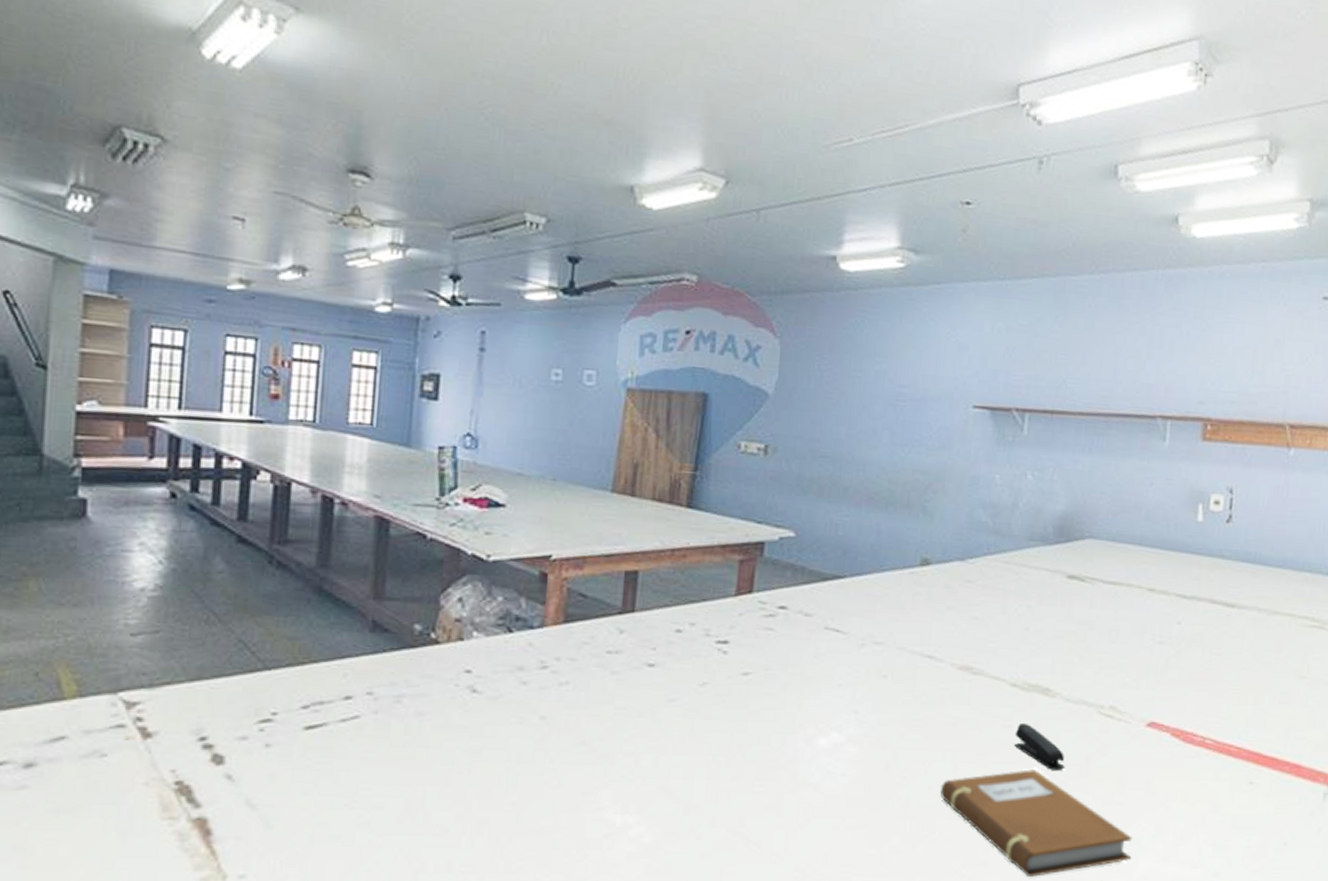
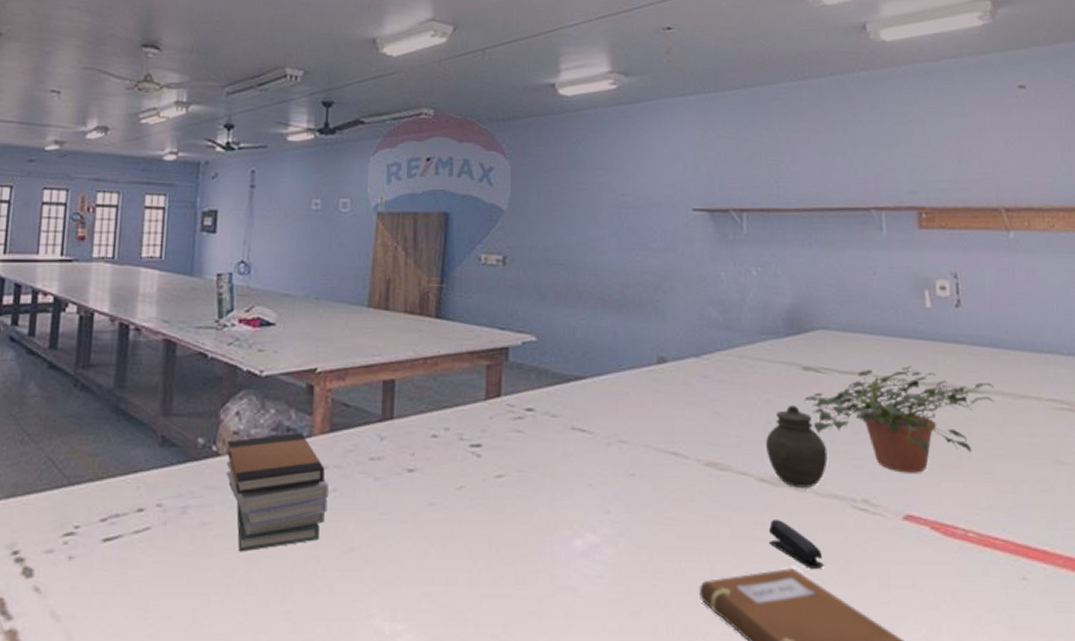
book stack: none [446,621,561,743] -> present [226,432,328,552]
jar: none [1021,612,1082,694] -> present [766,404,828,488]
potted plant: none [1065,579,1252,683] -> present [804,366,994,473]

